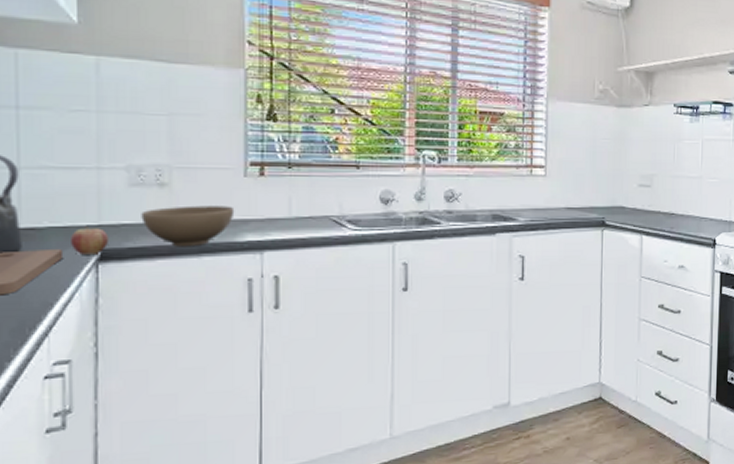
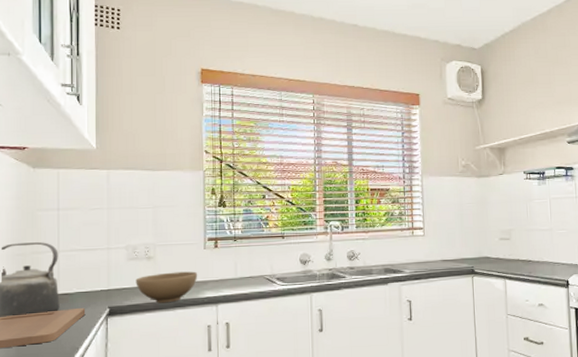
fruit: present [69,225,110,255] -> none [89,290,115,311]

